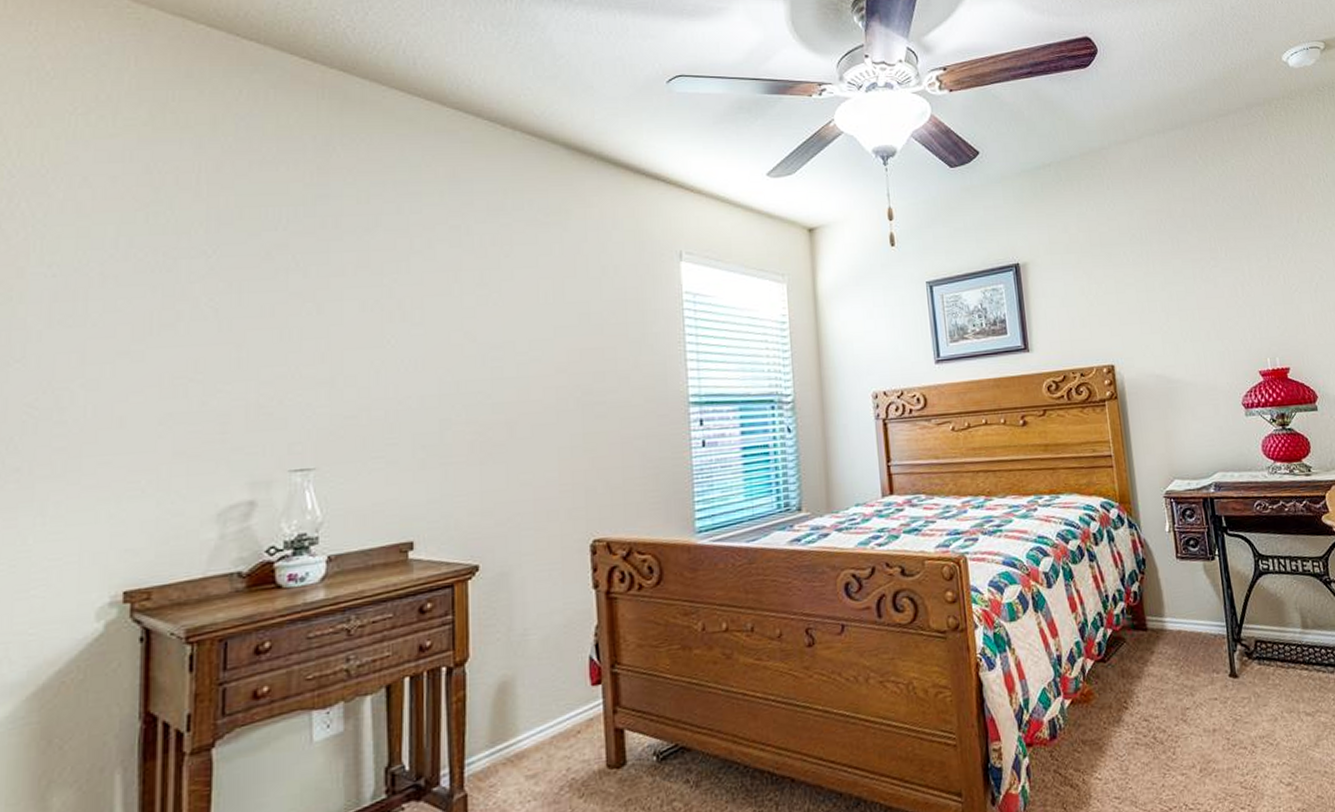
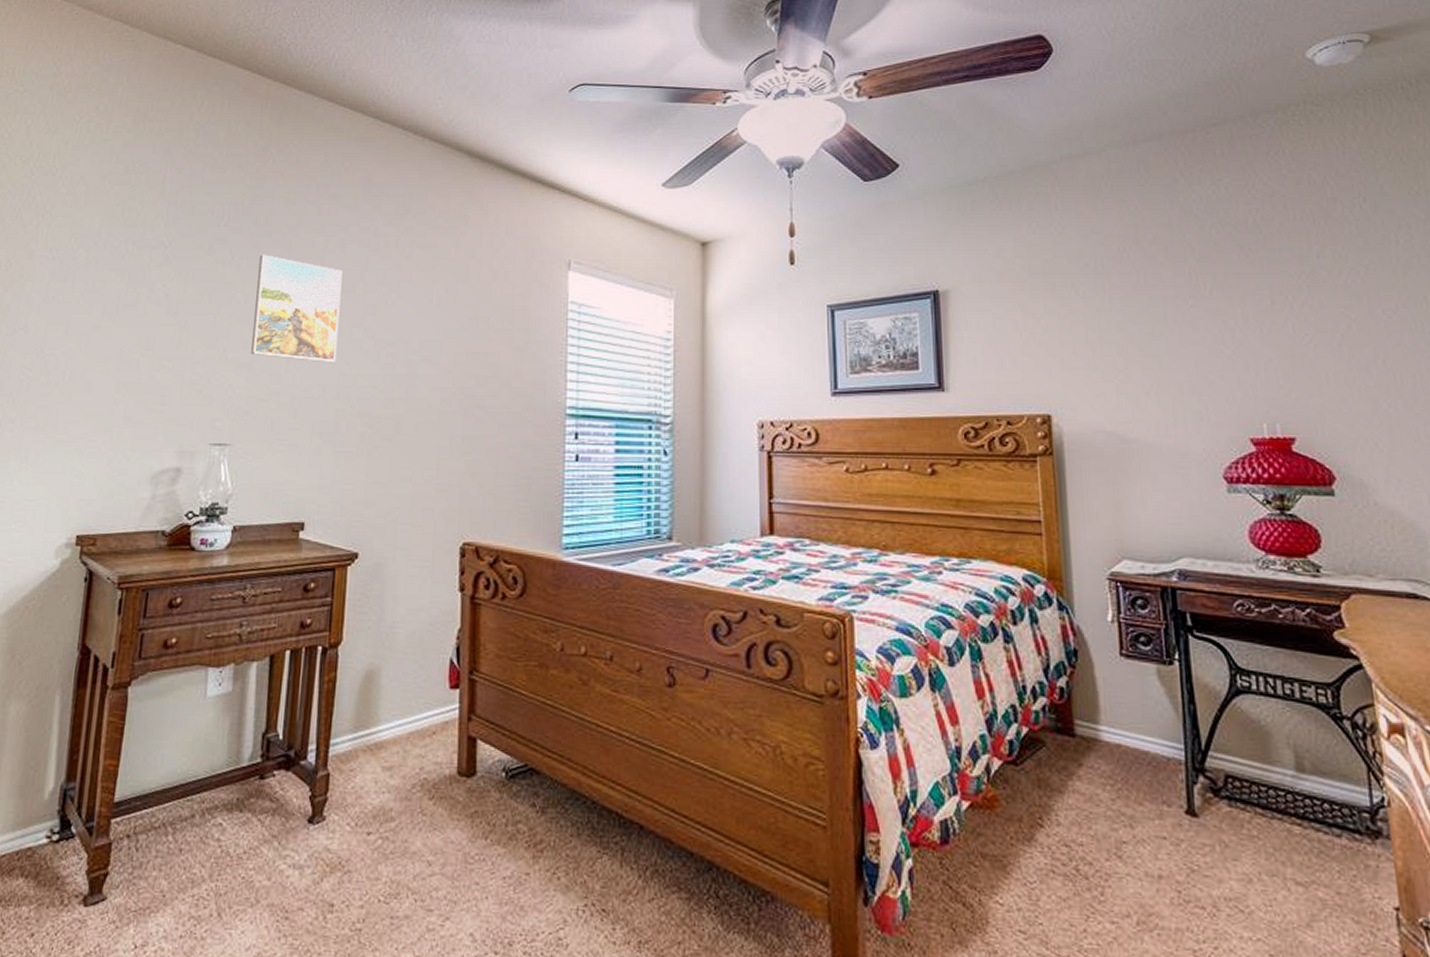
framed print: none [330,259,435,372] -> present [250,254,343,363]

